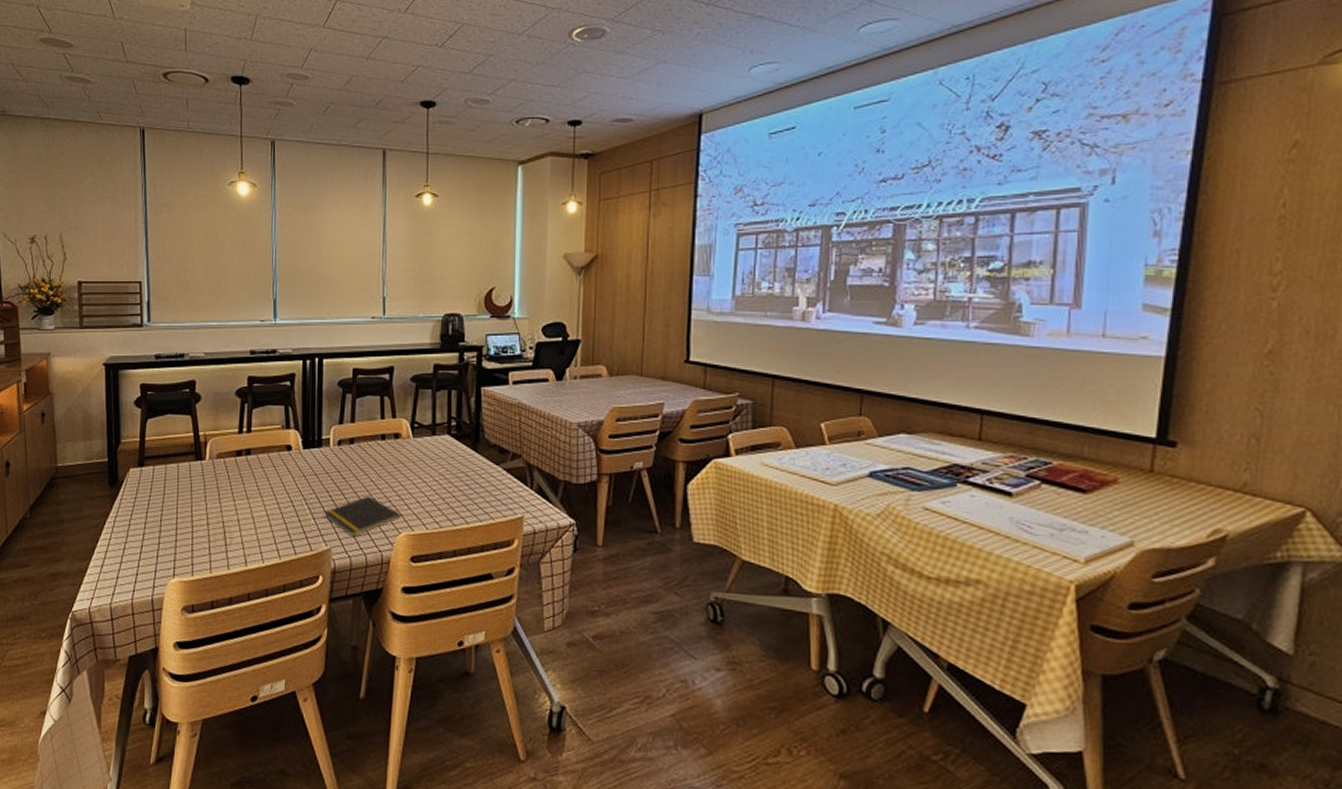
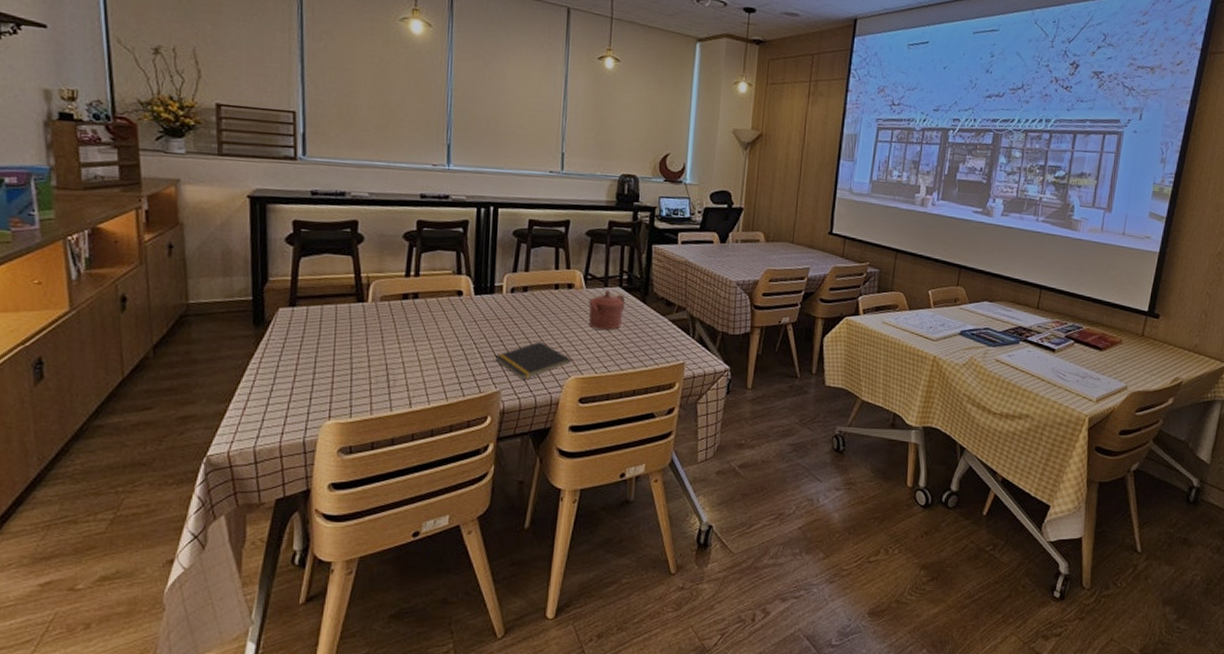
teapot: none [416,438,455,482] -> present [588,290,626,330]

